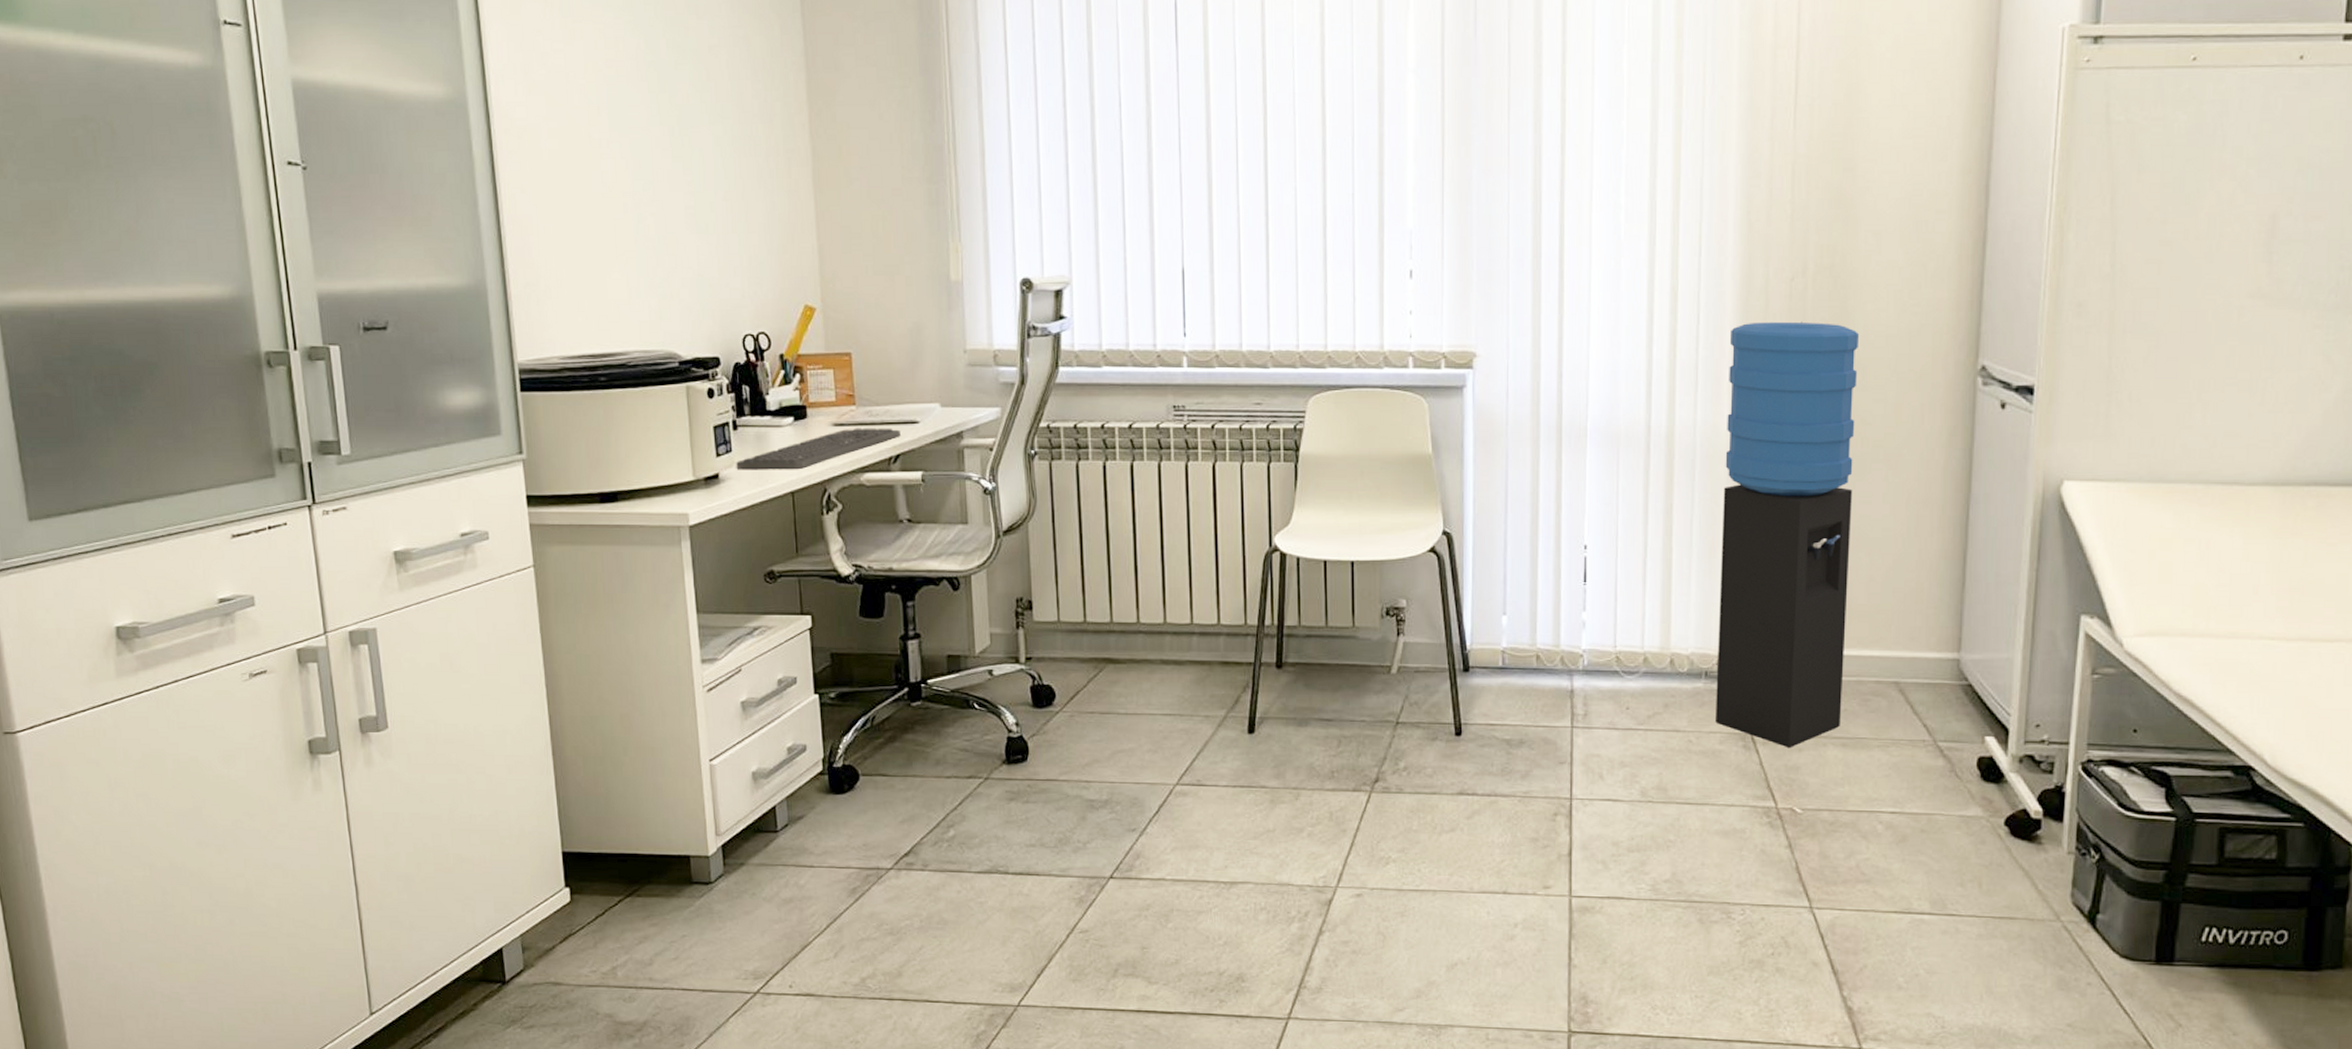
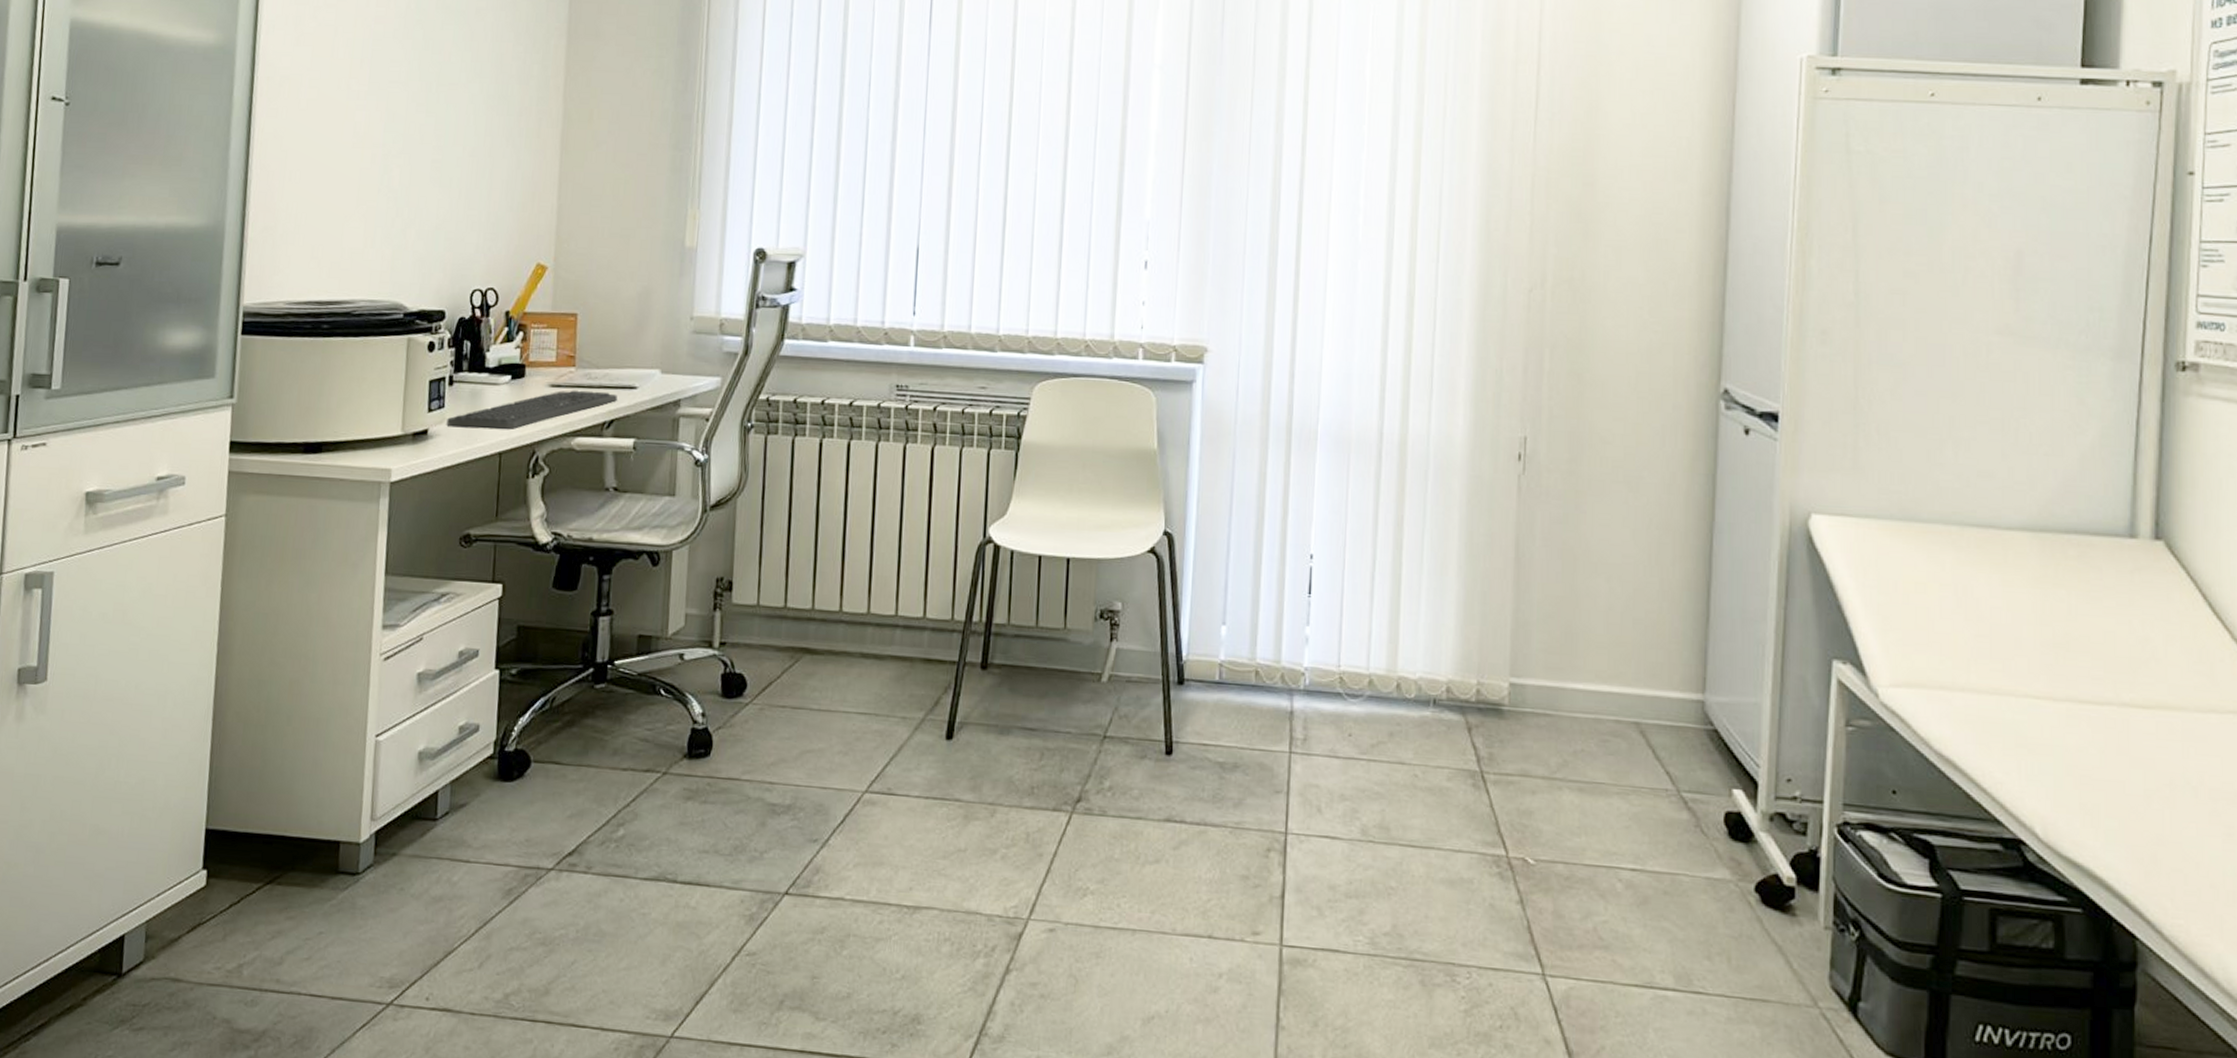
water cooler: present [1715,321,1858,747] -> none [1443,332,1598,789]

